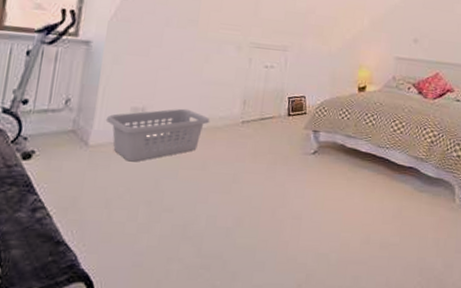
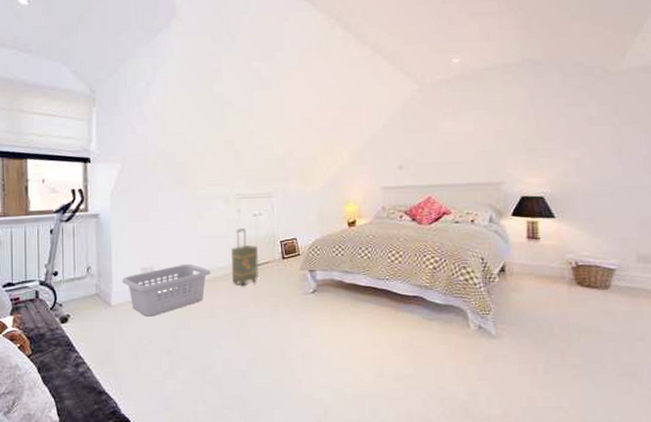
suitcase: none [232,78,265,140] -> present [231,228,259,287]

